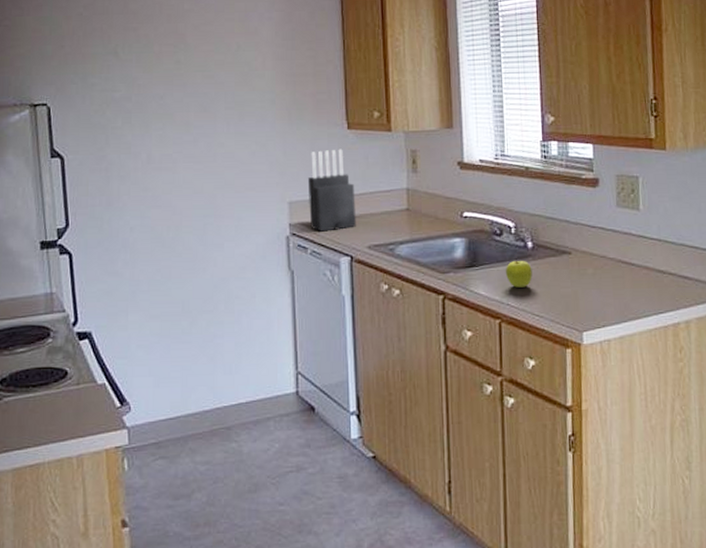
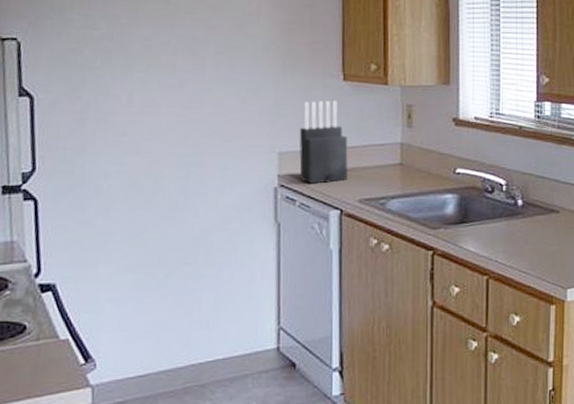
fruit: present [505,261,533,288] -> none [494,218,521,245]

